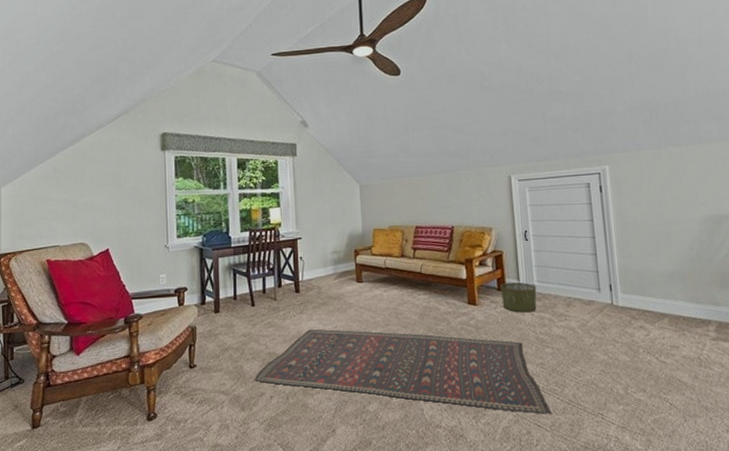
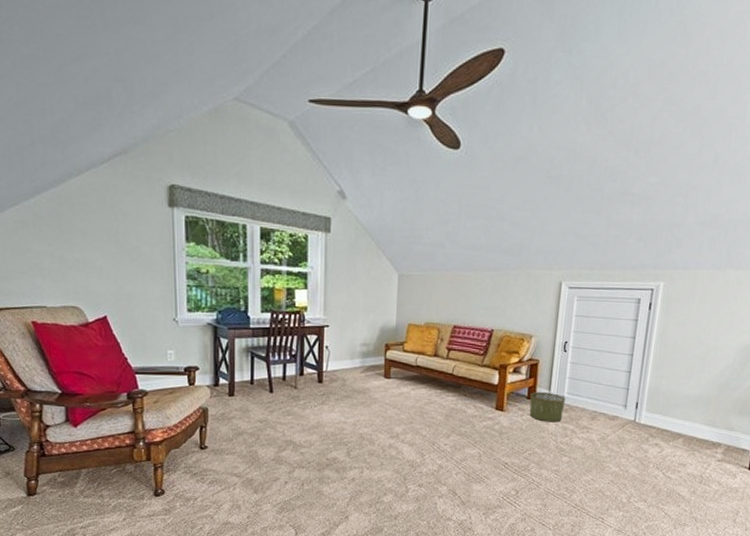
area rug: present [254,329,552,415] -> none [268,420,558,516]

